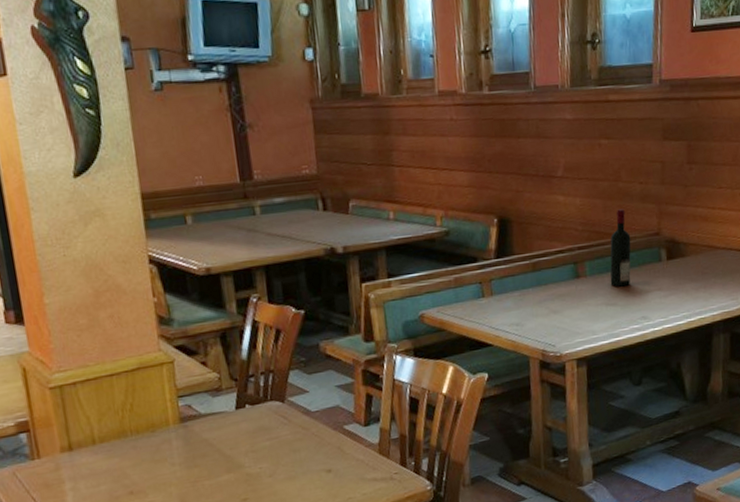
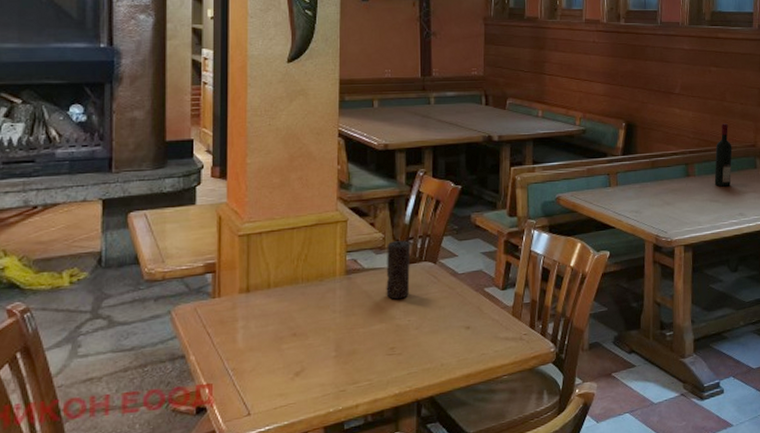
candle: none [224,379,257,446] -> present [386,240,410,300]

